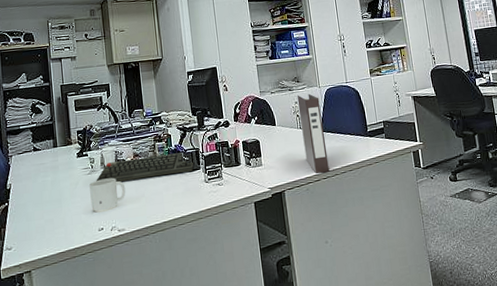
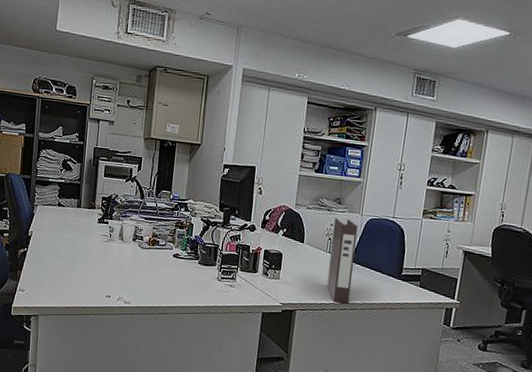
mug: present [89,177,126,213] -> none [103,249,139,281]
computer keyboard: present [96,153,195,182] -> none [112,236,212,266]

